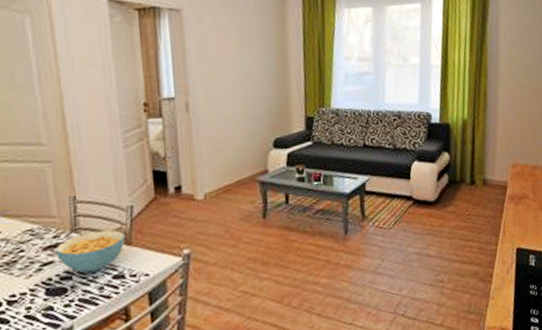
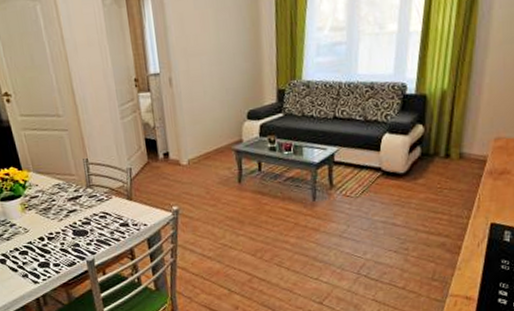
cereal bowl: present [56,229,125,273] -> none [77,187,127,221]

